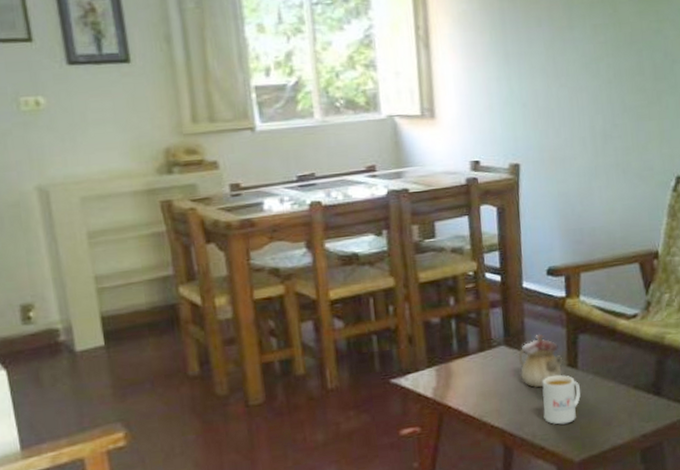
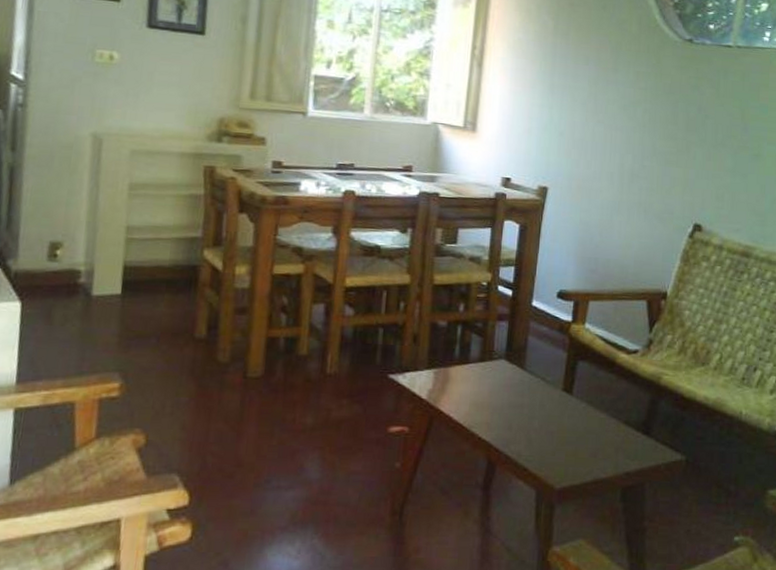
teapot: present [518,333,563,388] -> none [516,353,560,408]
mug: present [542,375,581,425] -> none [532,397,572,449]

